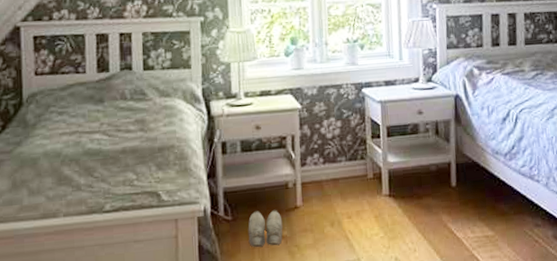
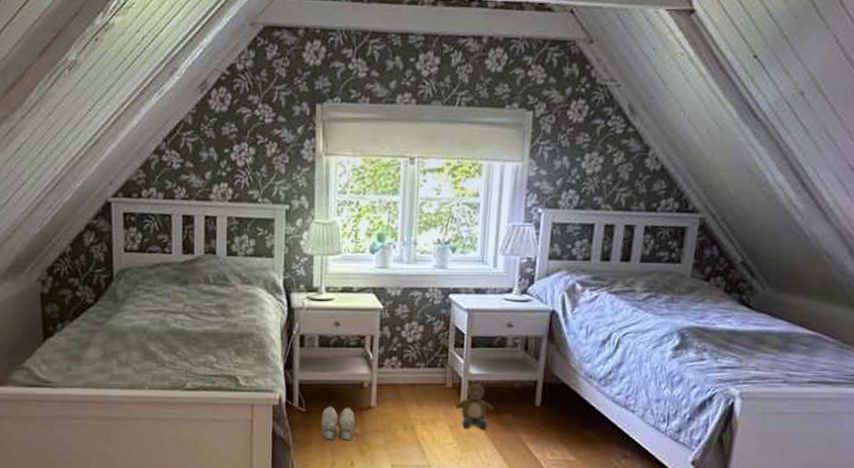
bear: none [378,167,414,217] -> present [456,379,493,430]

